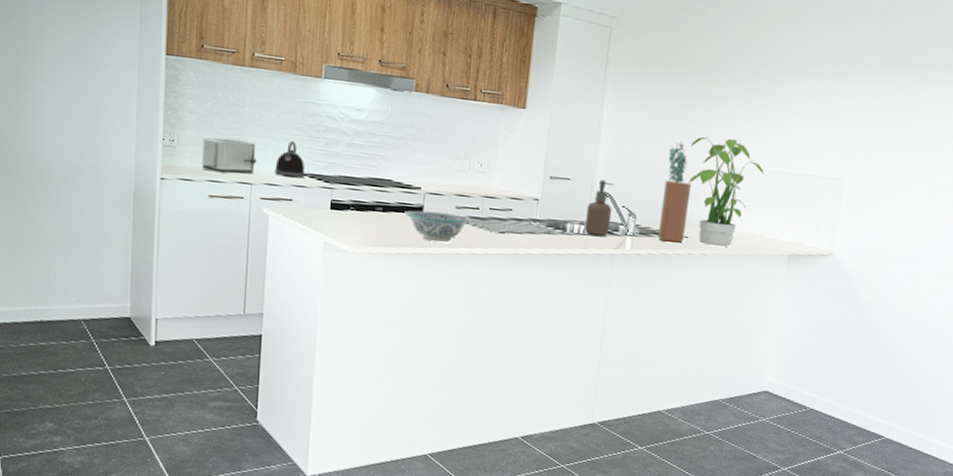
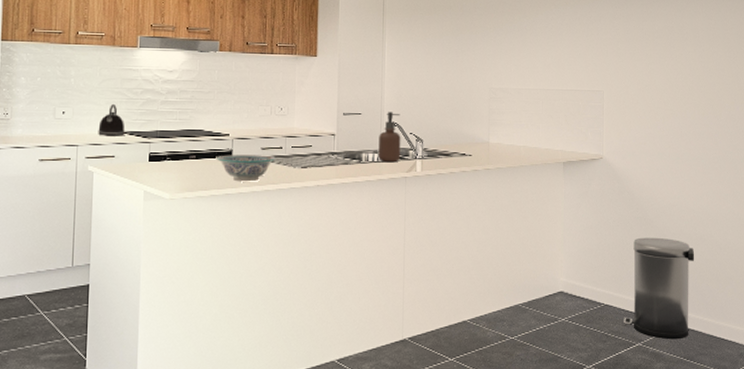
toaster: present [201,137,257,174] -> none [32,107,82,139]
vase: present [658,140,692,243] -> none [445,71,470,161]
potted plant: present [688,135,764,247] -> none [464,64,531,161]
pedal bin: none [826,343,916,451] -> present [623,237,695,339]

